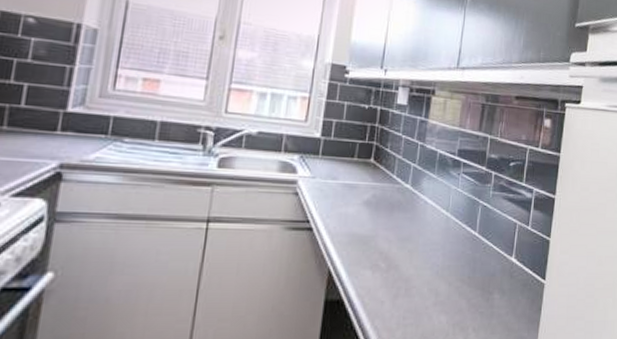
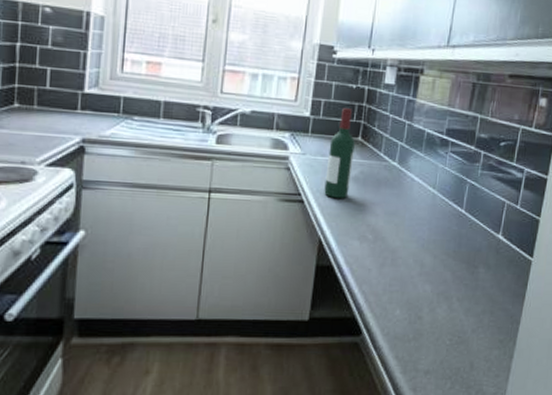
wine bottle: none [334,129,367,225] -> present [324,108,355,199]

